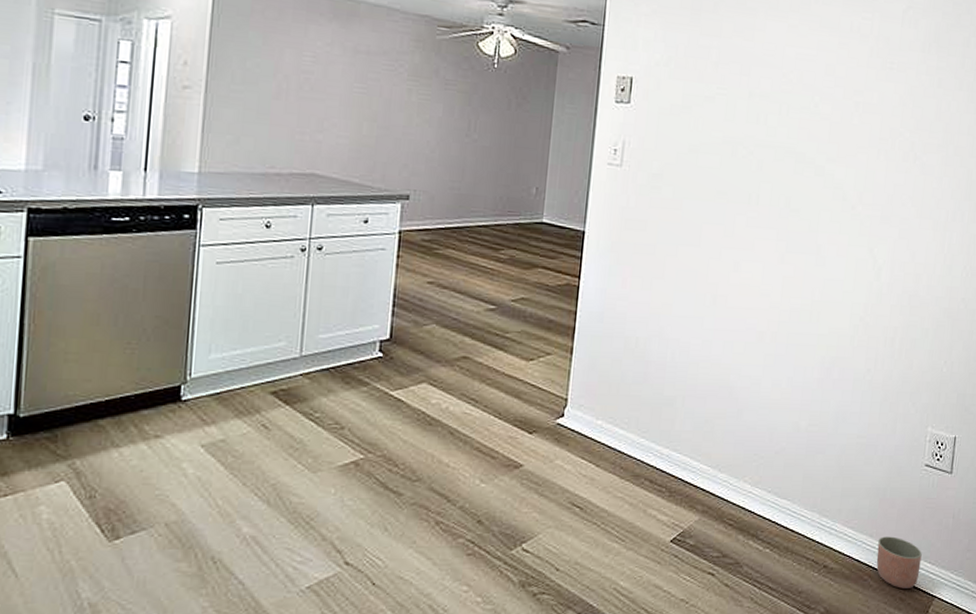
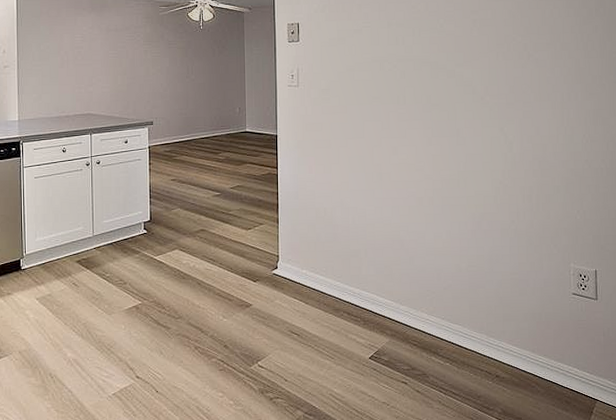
planter: present [876,536,922,589] -> none [540,351,580,393]

